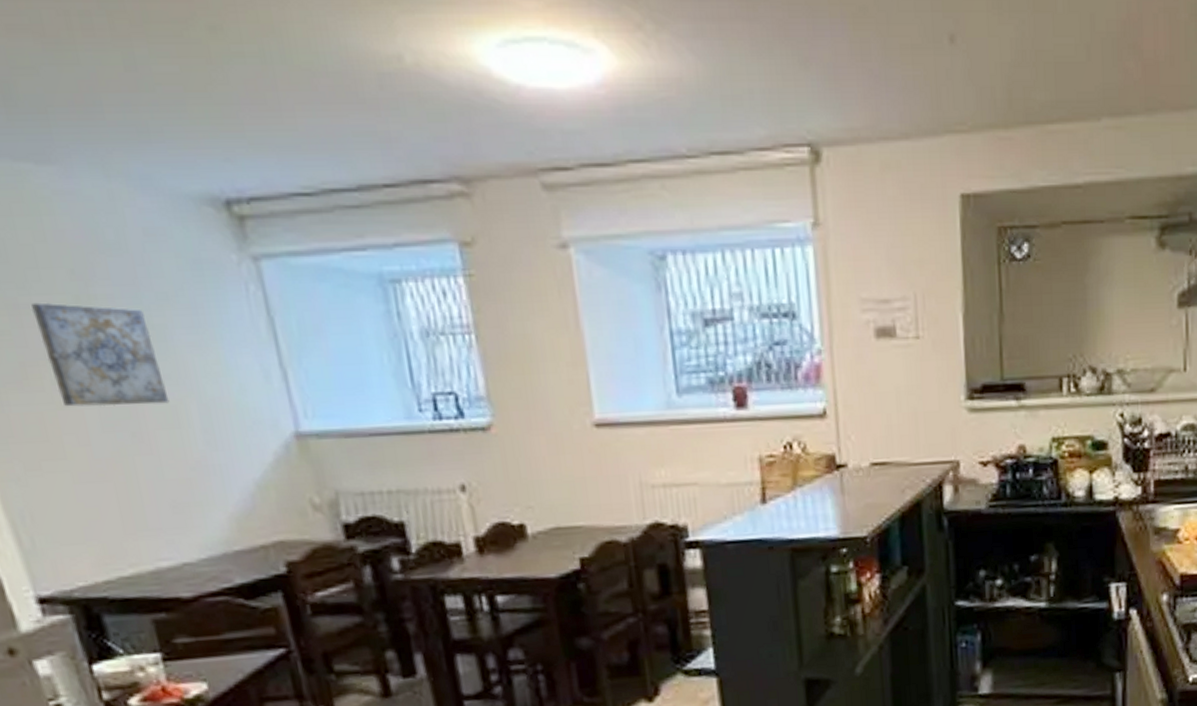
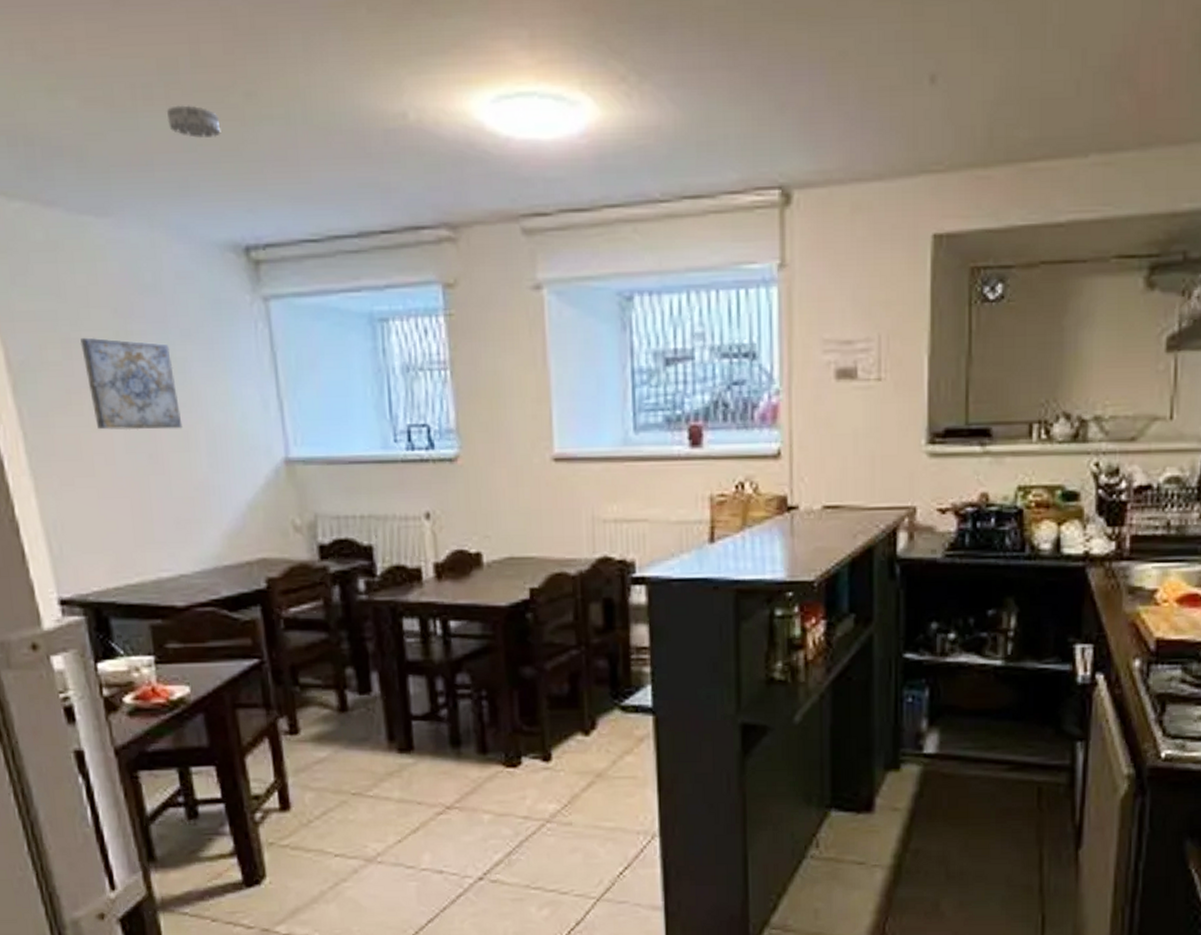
smoke detector: none [112,38,183,77] -> present [166,105,221,139]

